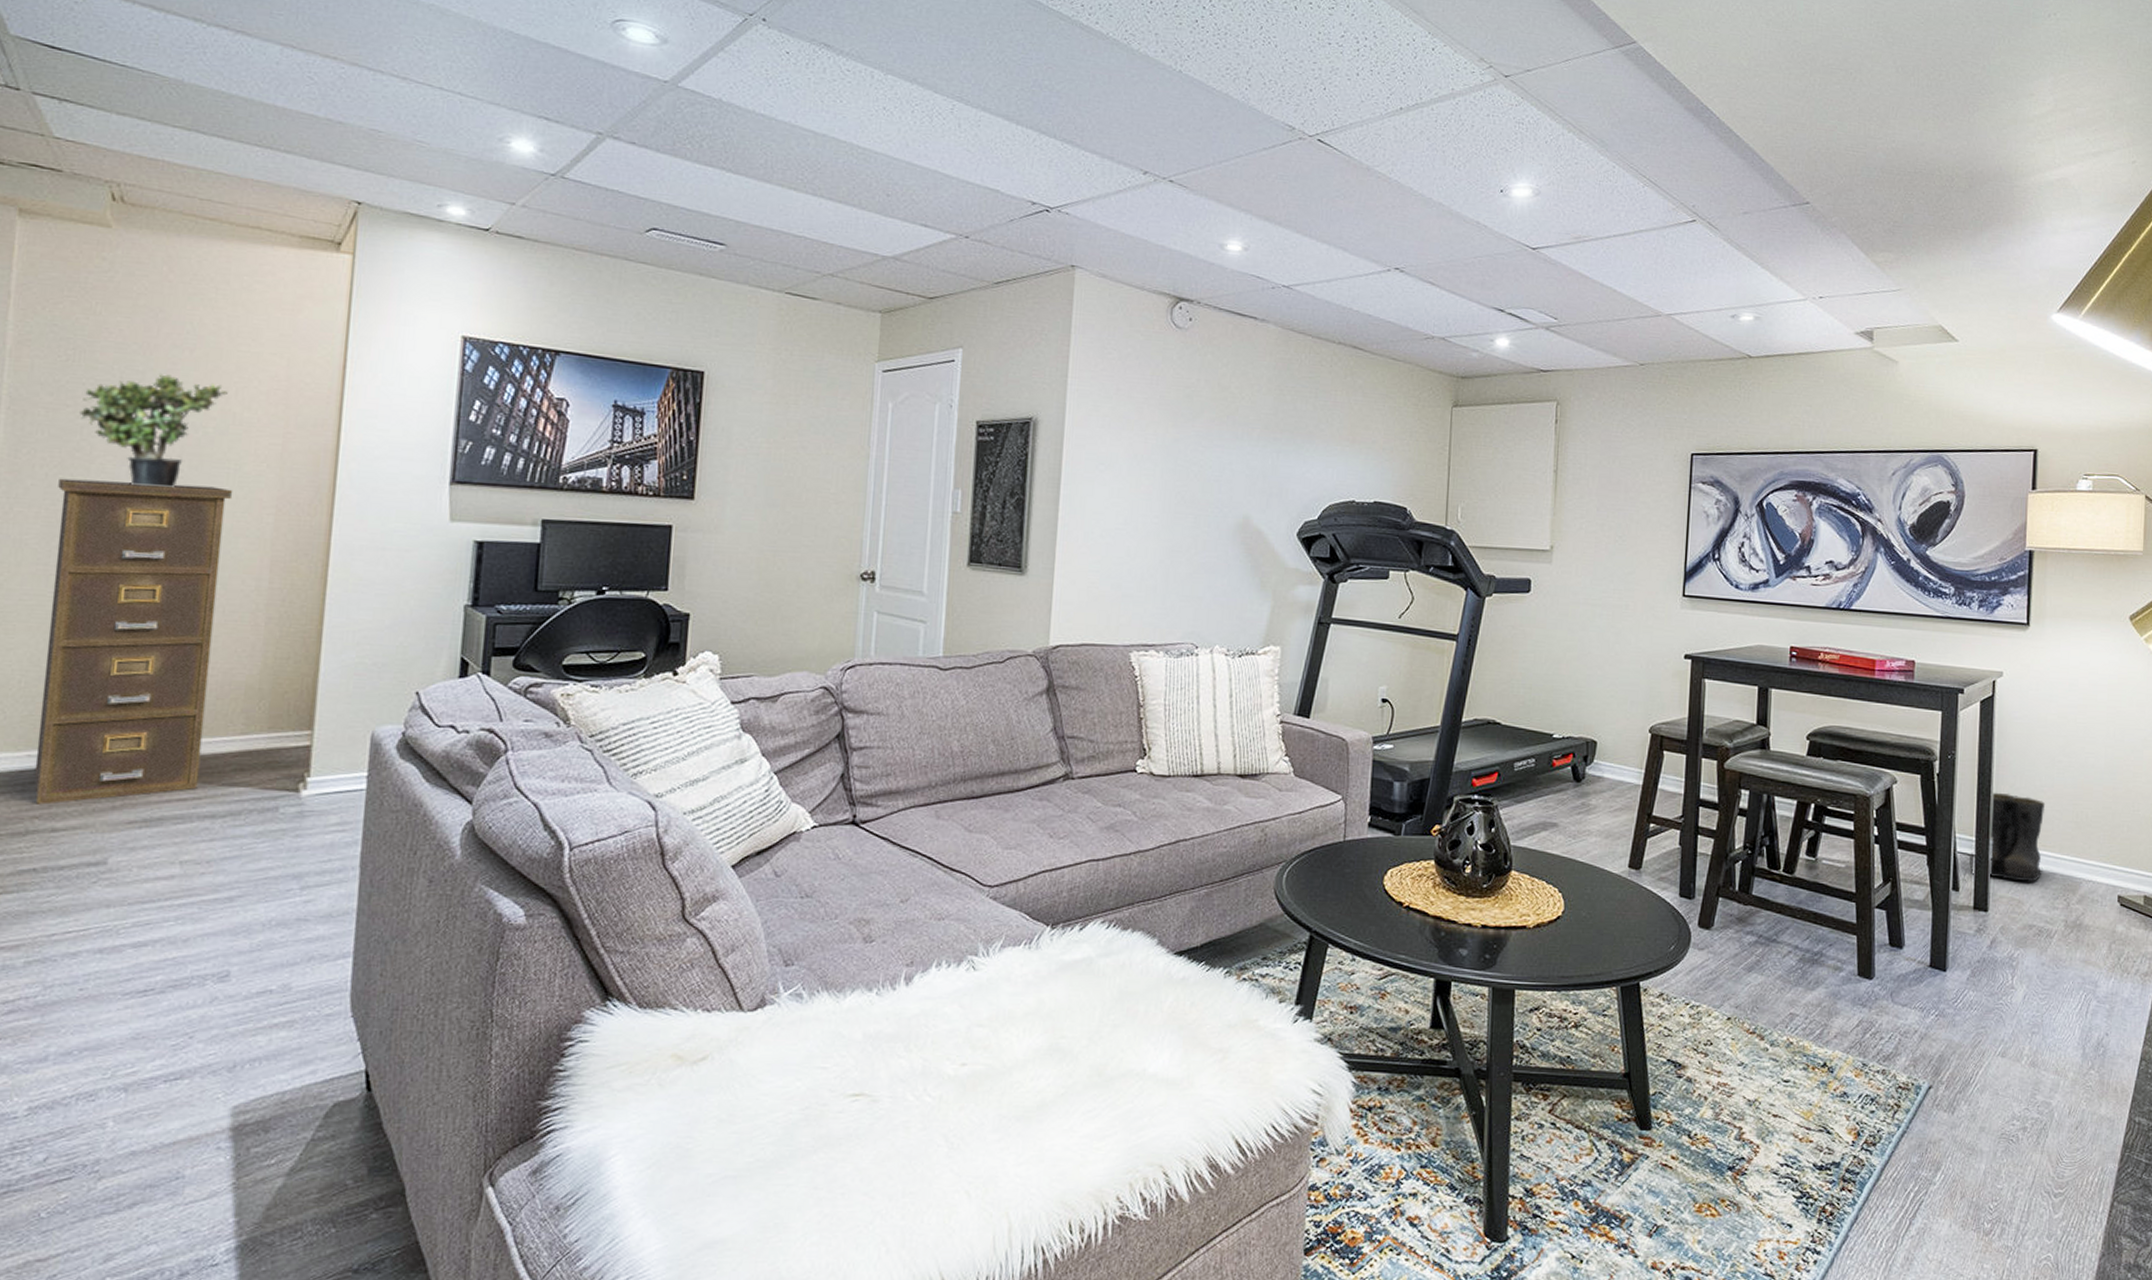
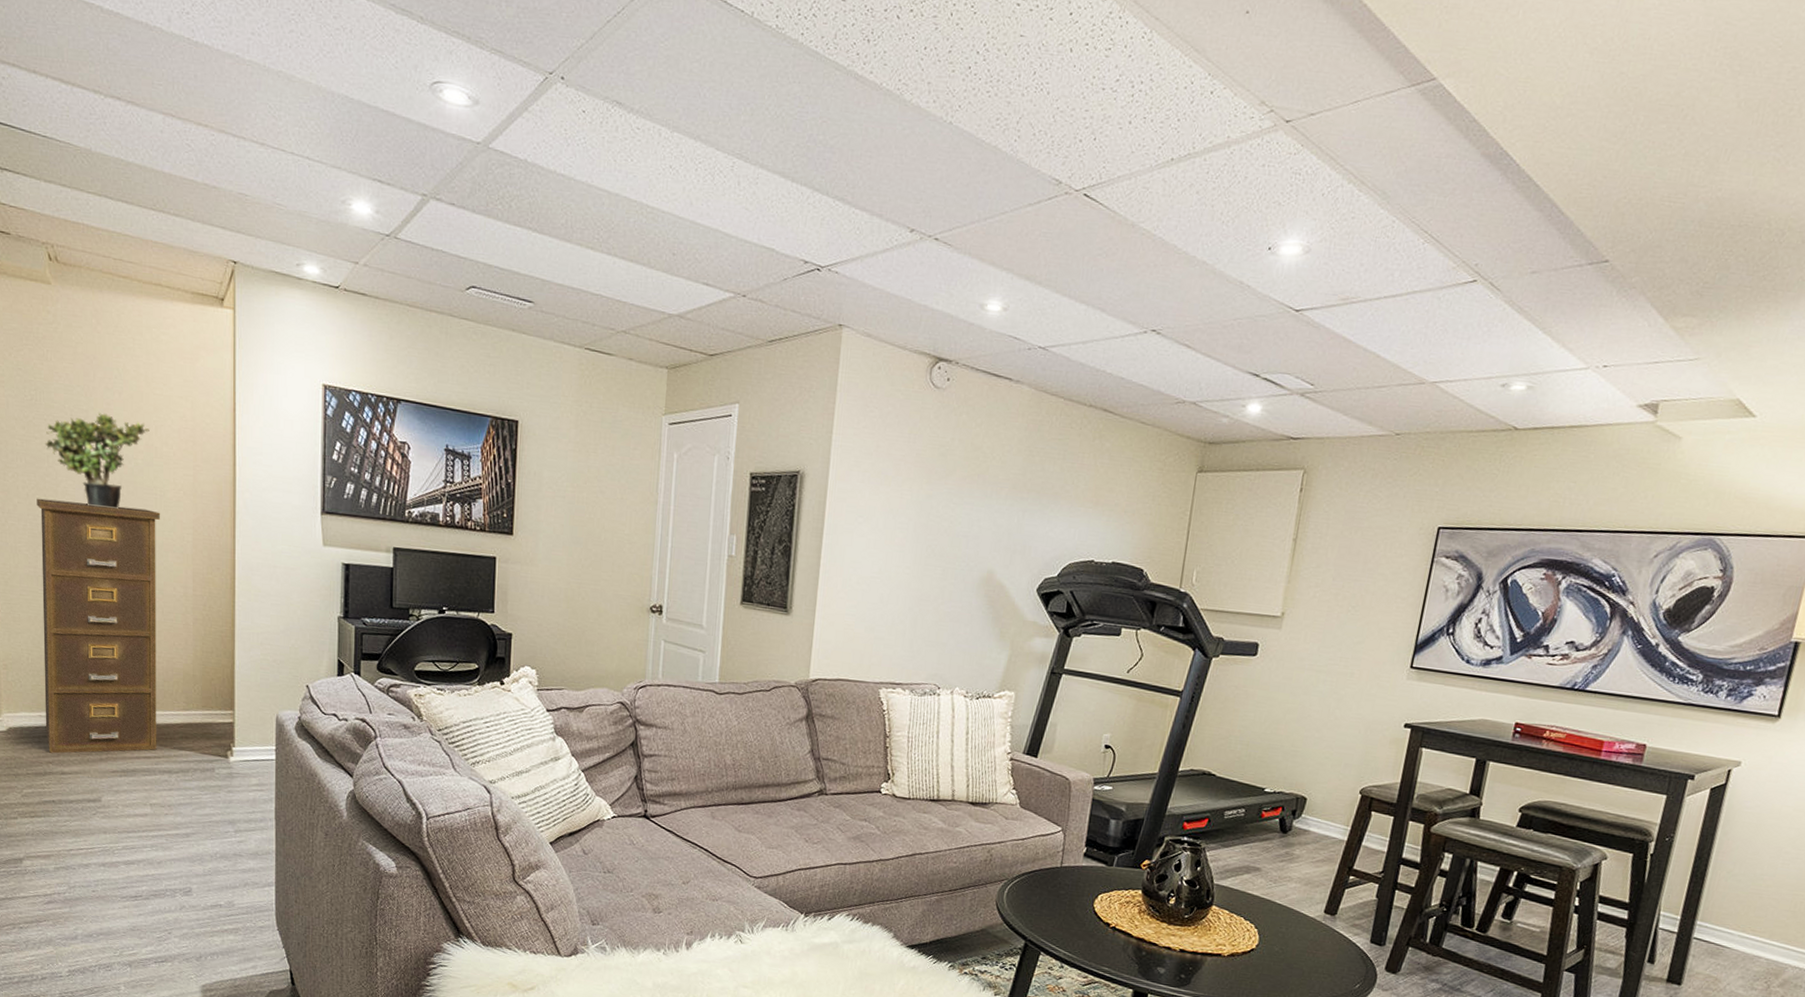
boots: present [1968,792,2046,882] -> none [1669,875,1763,963]

